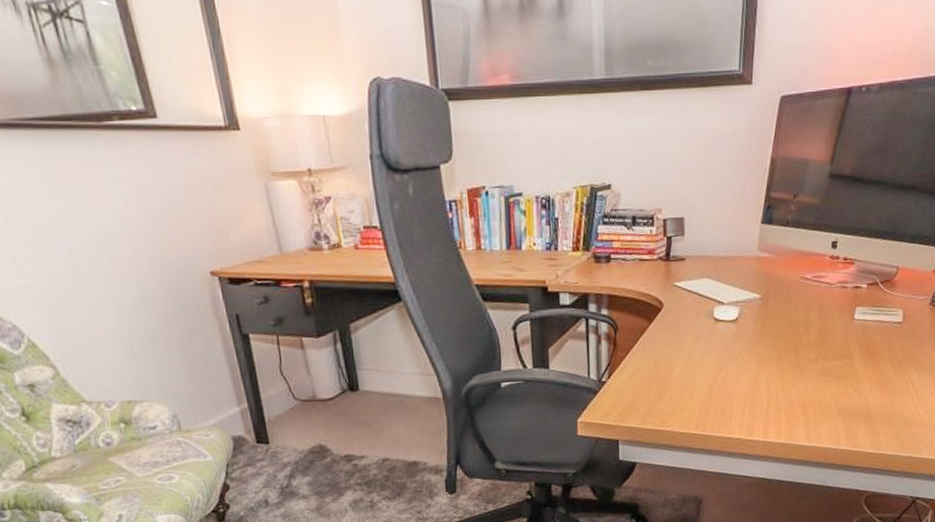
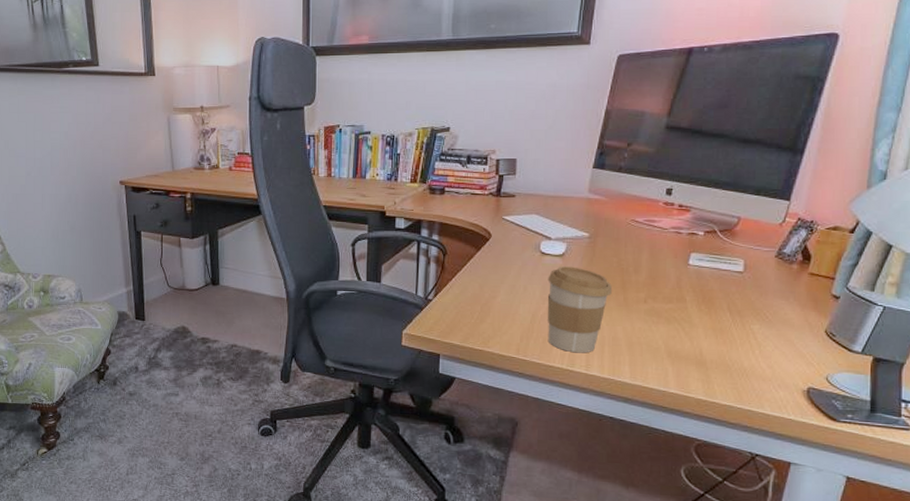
coffee cup: none [723,331,785,422] -> present [547,266,612,353]

